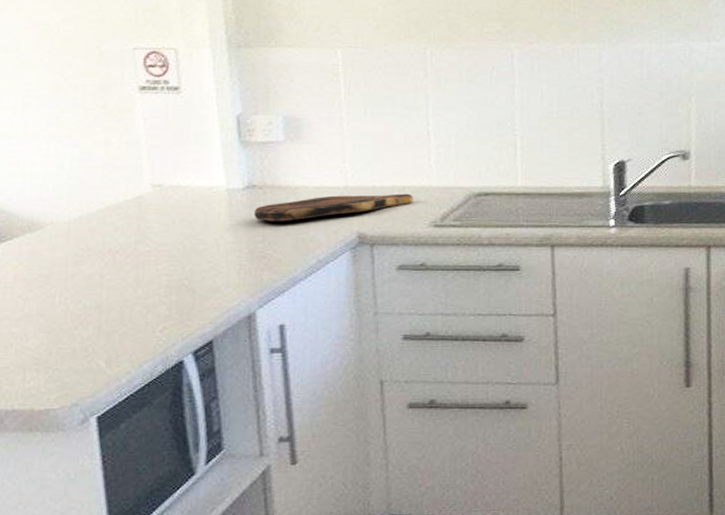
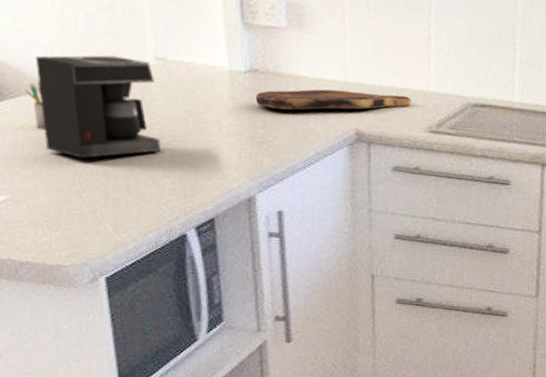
coffee maker: none [17,188,156,295] -> present [24,55,161,159]

